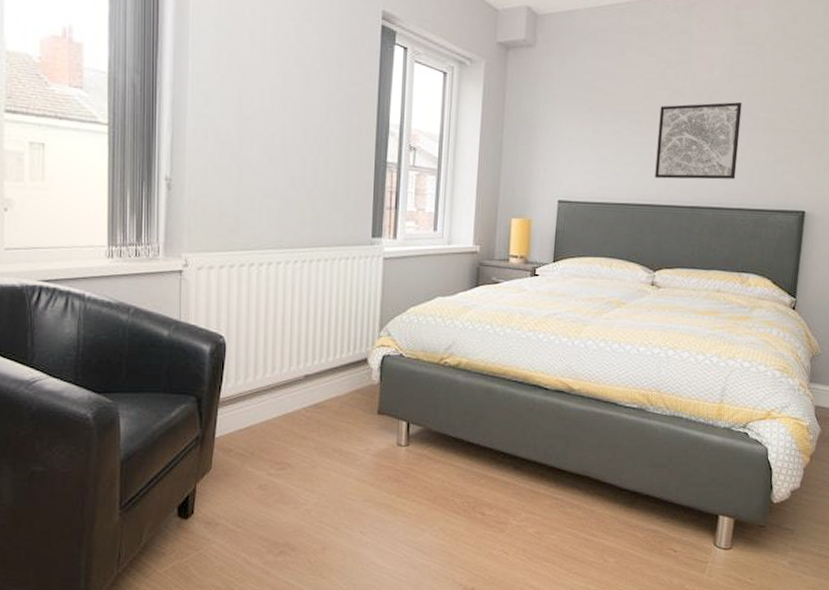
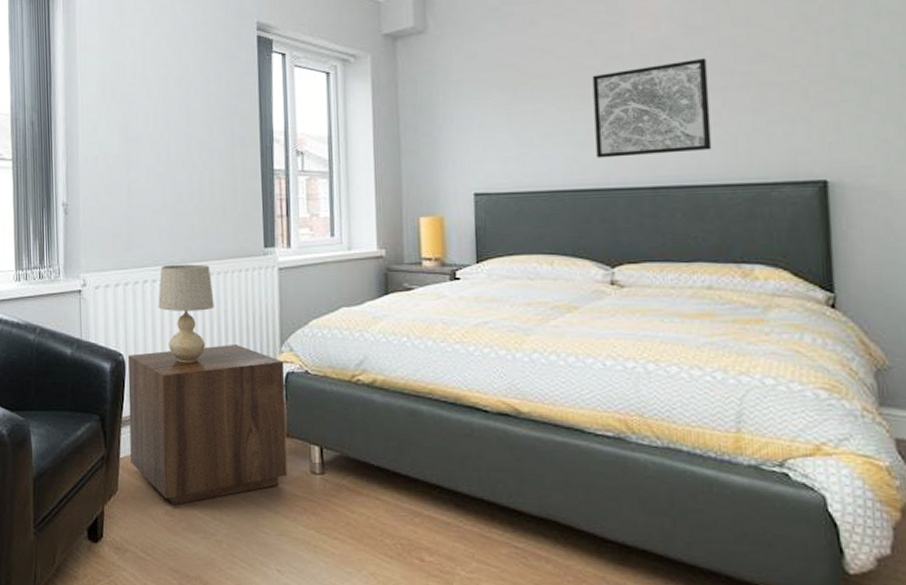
nightstand: none [226,329,382,480] -> present [128,345,287,506]
table lamp: none [263,249,320,346] -> present [158,264,214,363]

